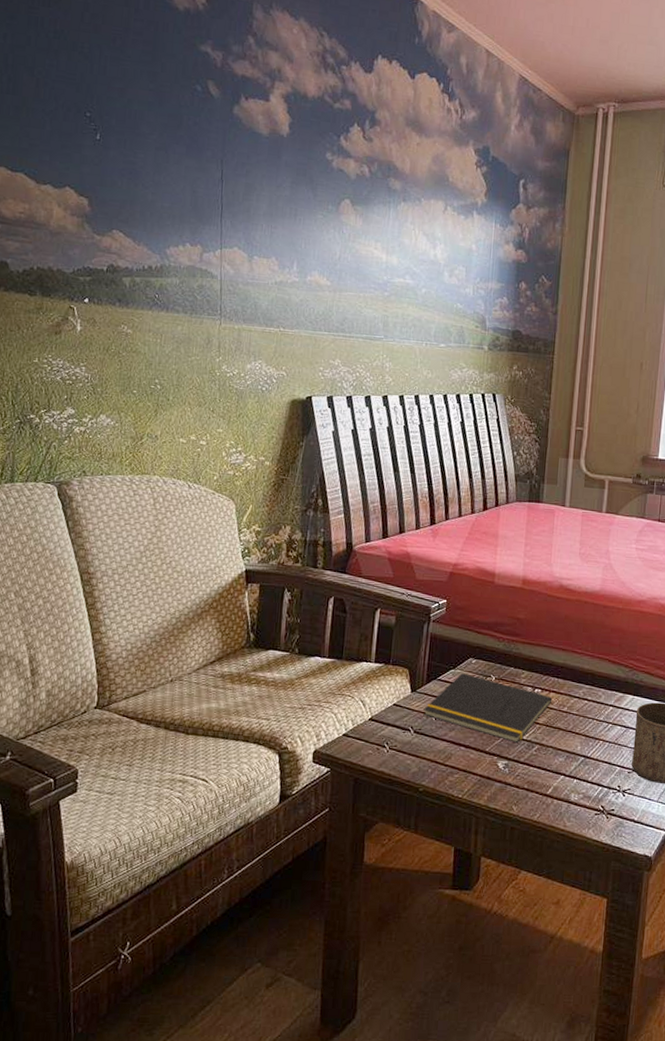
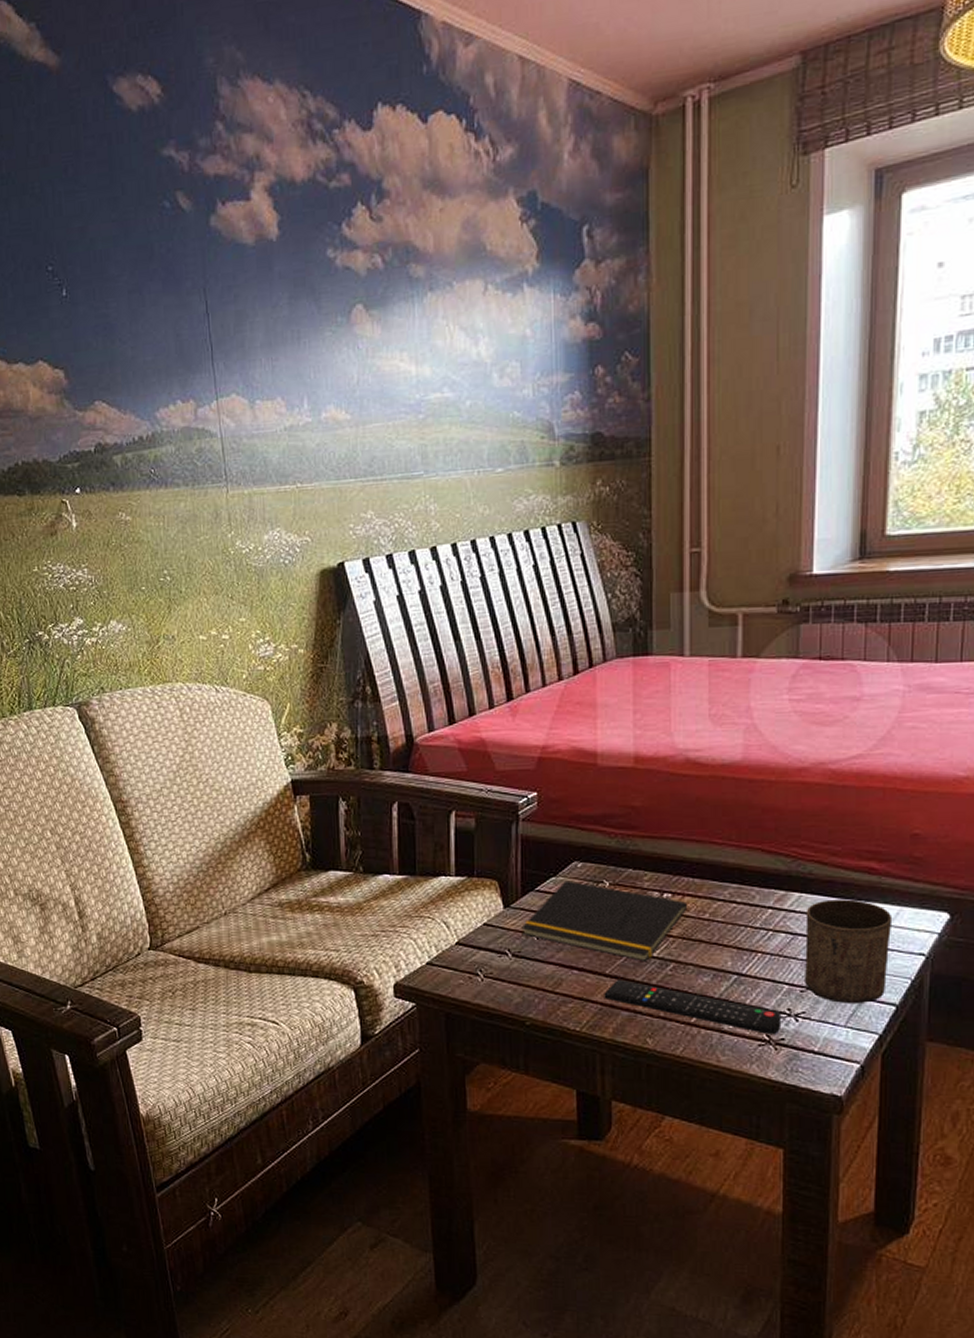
remote control: none [483,756,614,806] -> present [604,979,782,1034]

